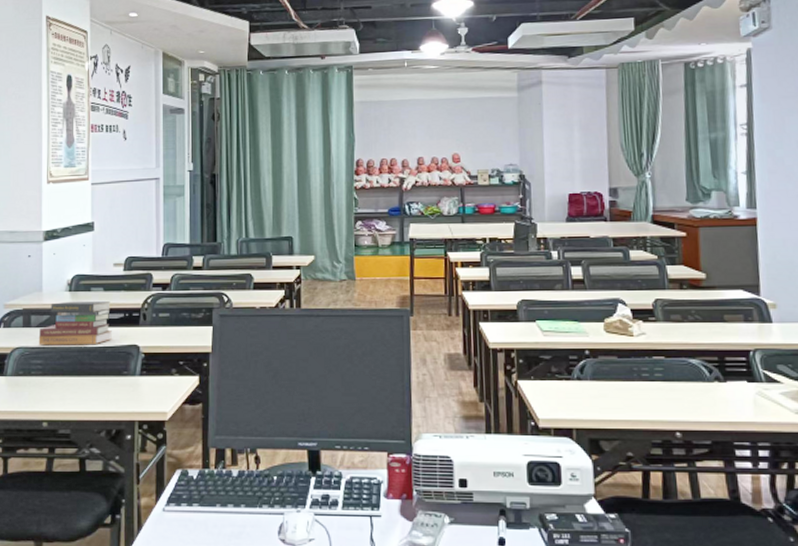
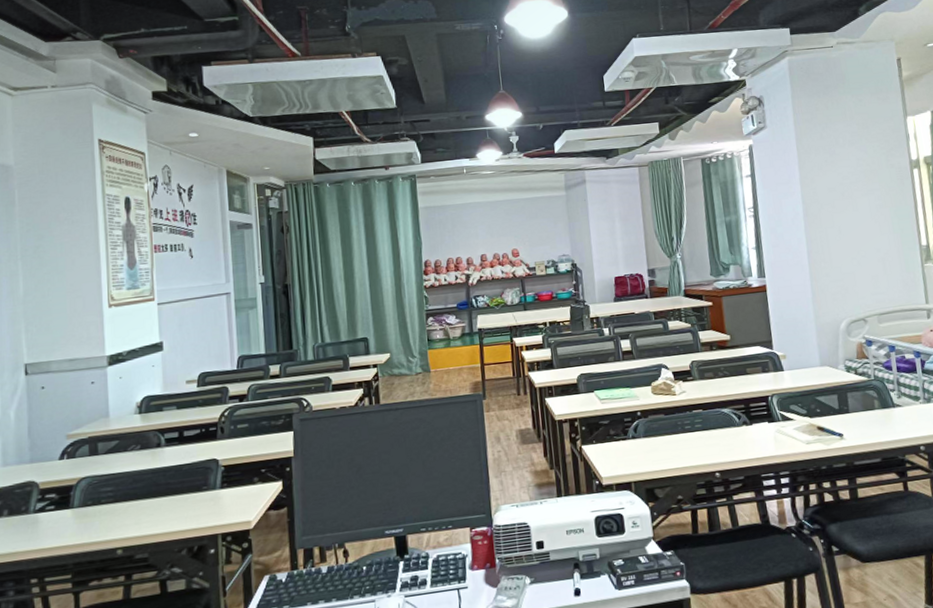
books: present [38,301,112,346] -> none [107,419,188,473]

